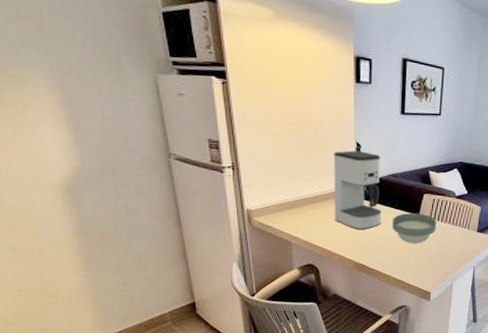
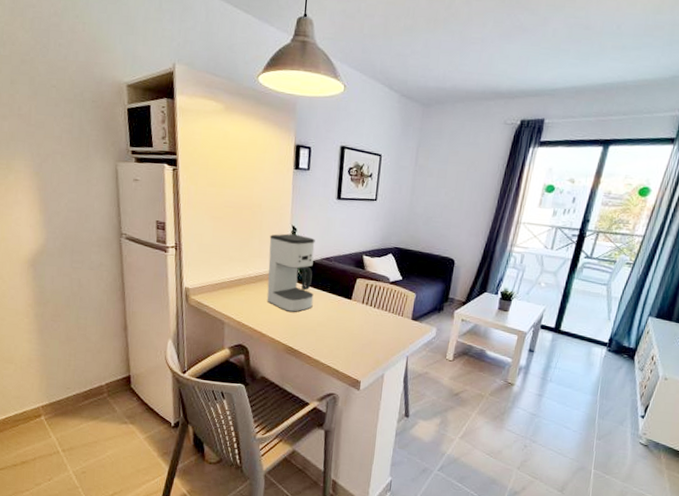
bowl: present [392,212,437,244] -> none [323,297,369,329]

